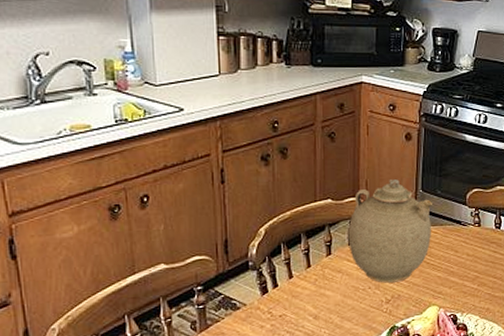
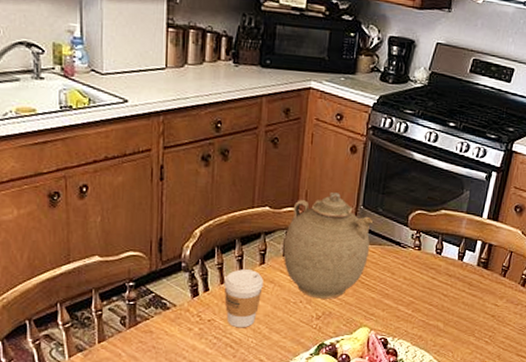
coffee cup: none [292,262,331,320] -> present [224,269,263,328]

